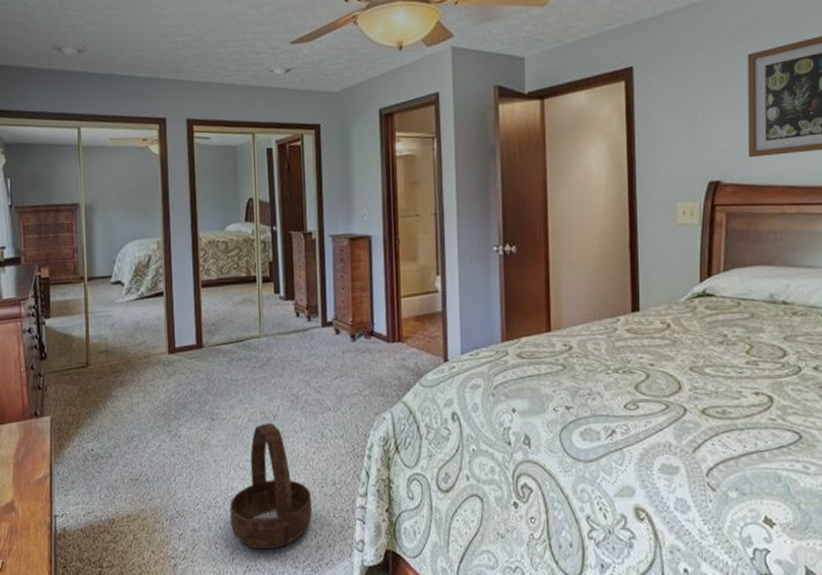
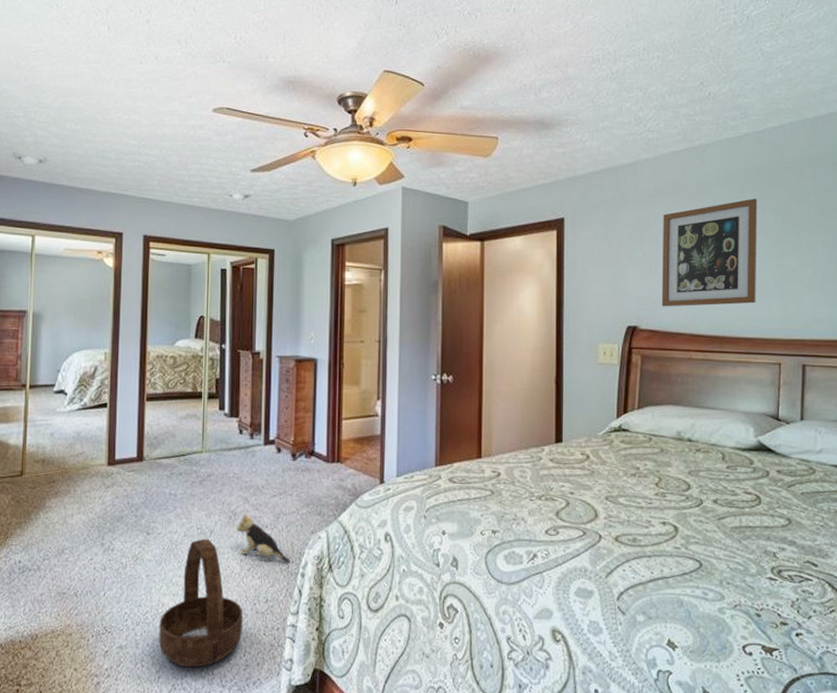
plush toy: none [299,397,356,445] -> present [236,514,290,563]

